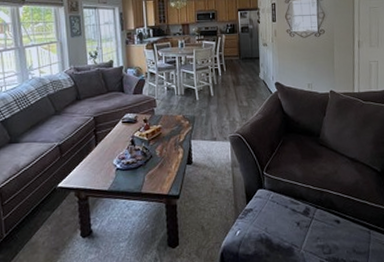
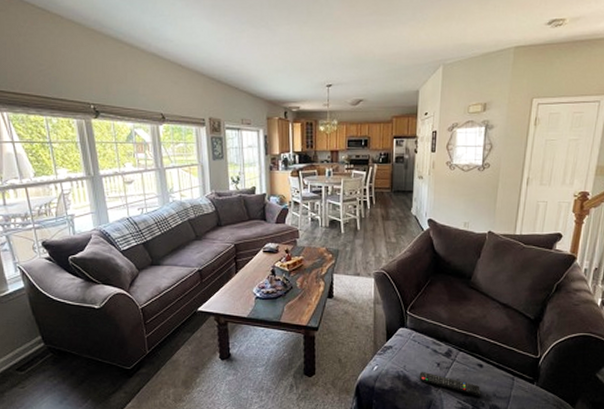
remote control: none [281,232,342,254] -> present [419,371,481,396]

